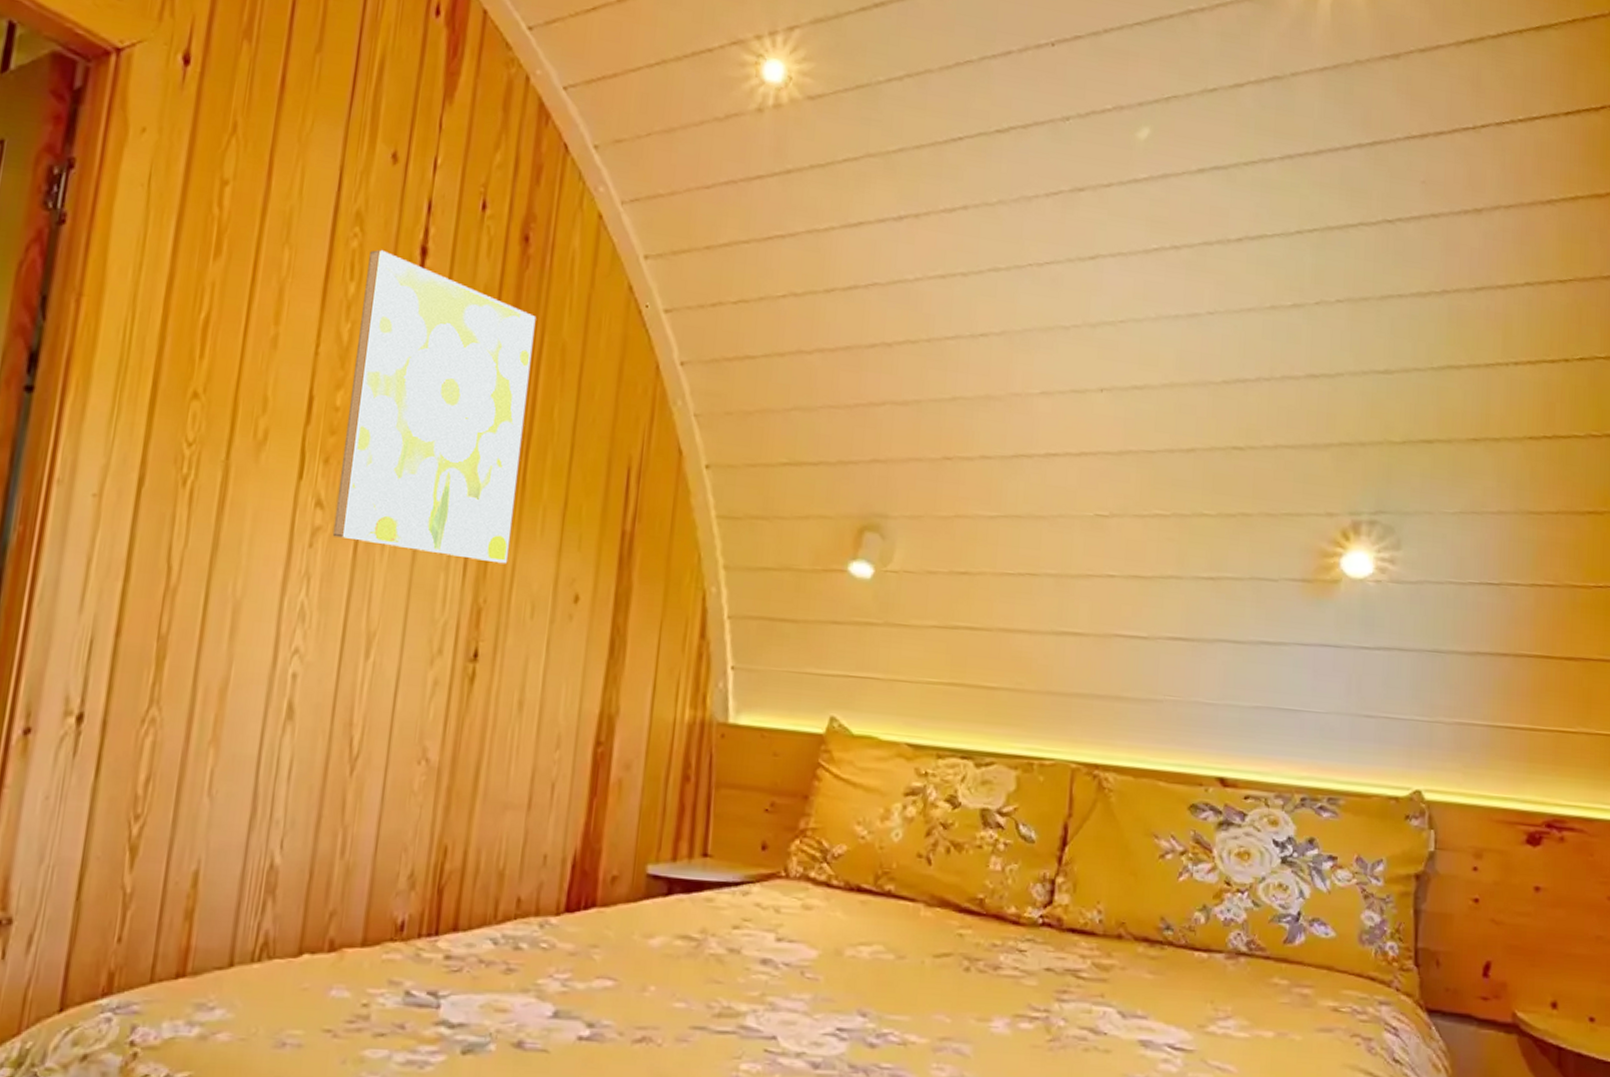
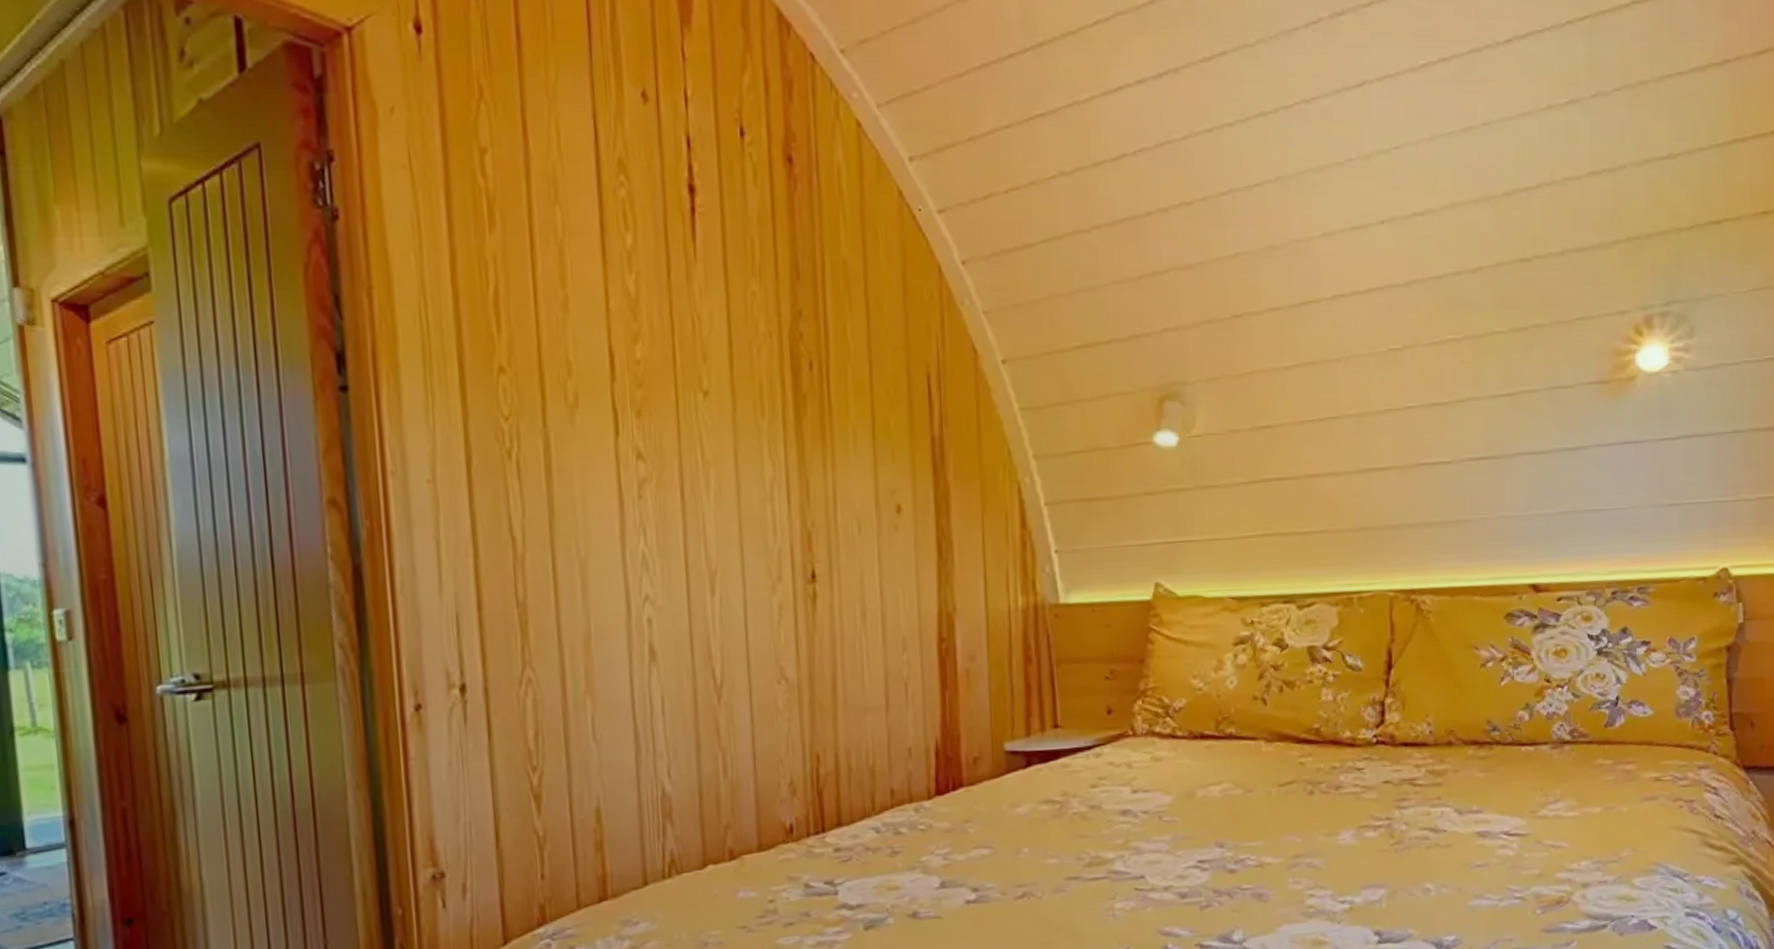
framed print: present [332,249,536,564] -> none [639,194,827,487]

